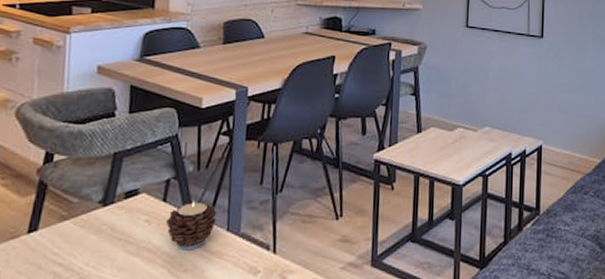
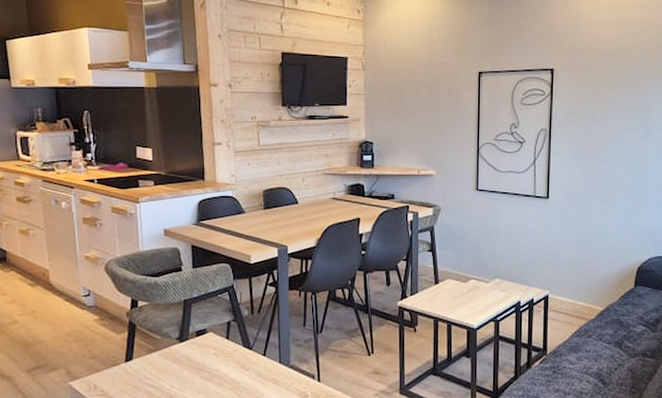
candle: present [166,201,217,250] -> none [231,339,270,378]

